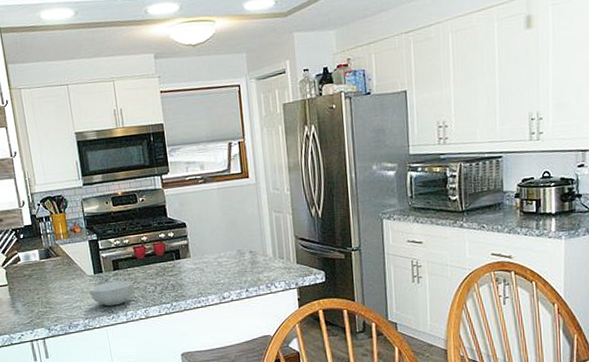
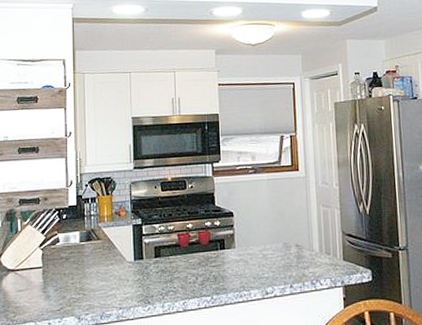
cereal bowl: present [89,280,134,306] -> none [127,269,174,296]

